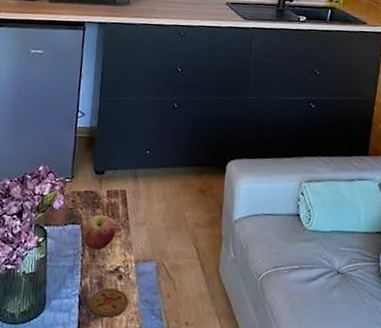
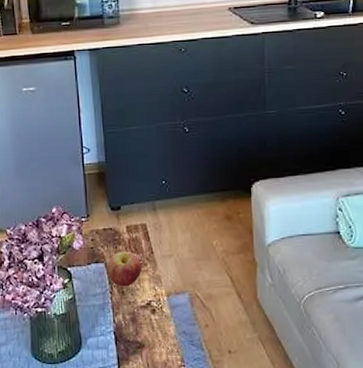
coaster: present [89,288,129,318] -> none [125,323,166,352]

